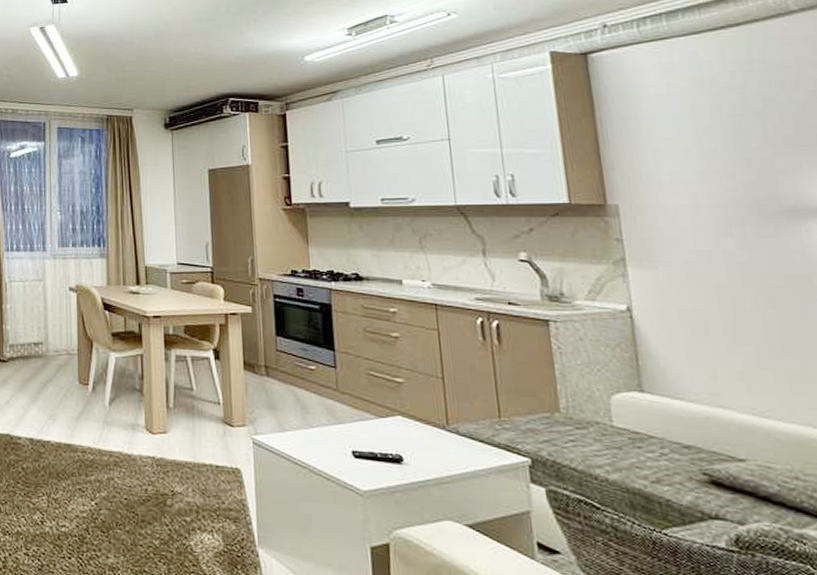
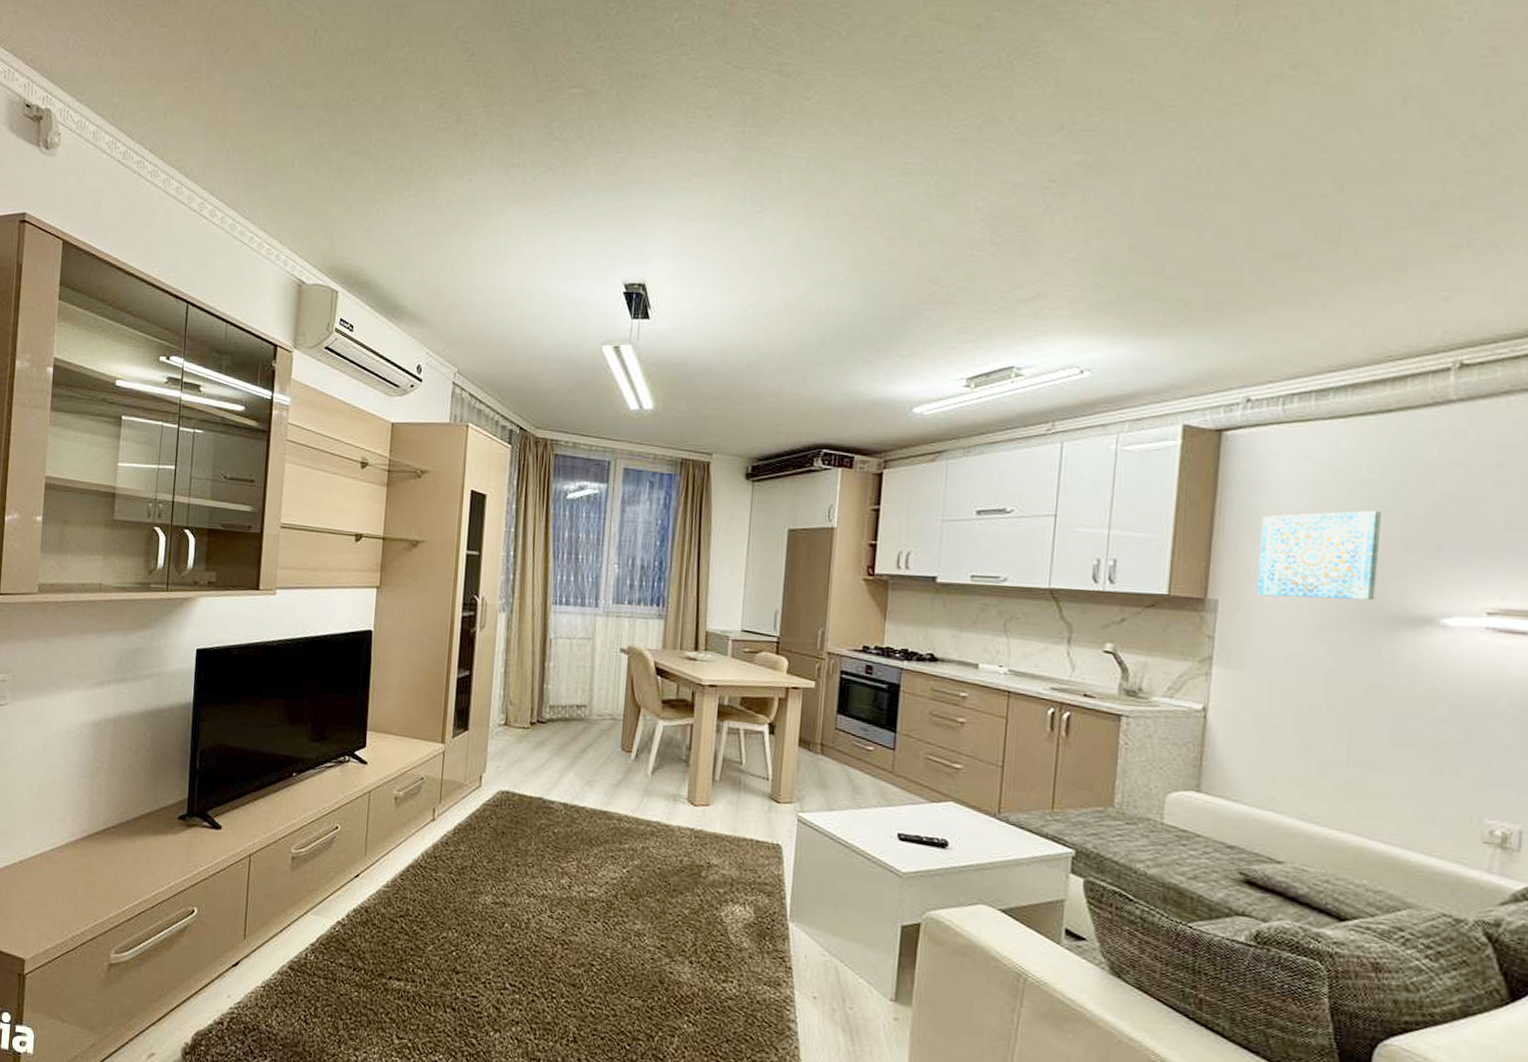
wall art: none [642,112,770,198] -> present [1257,510,1381,601]

